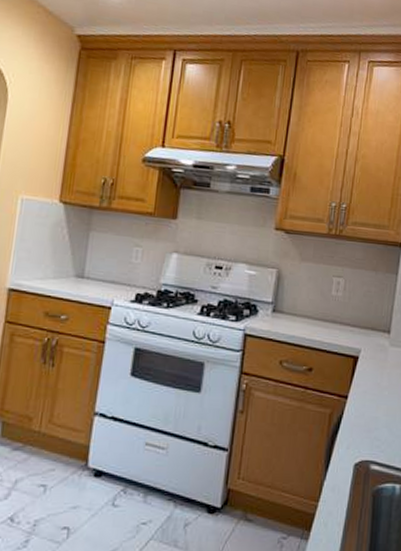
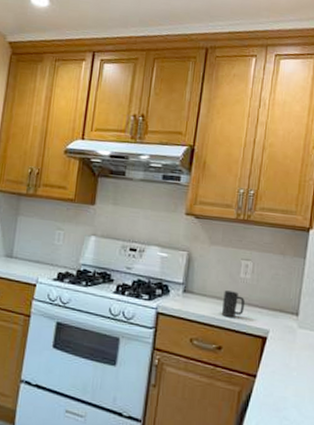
mug: none [312,309,336,338] -> present [221,290,245,318]

